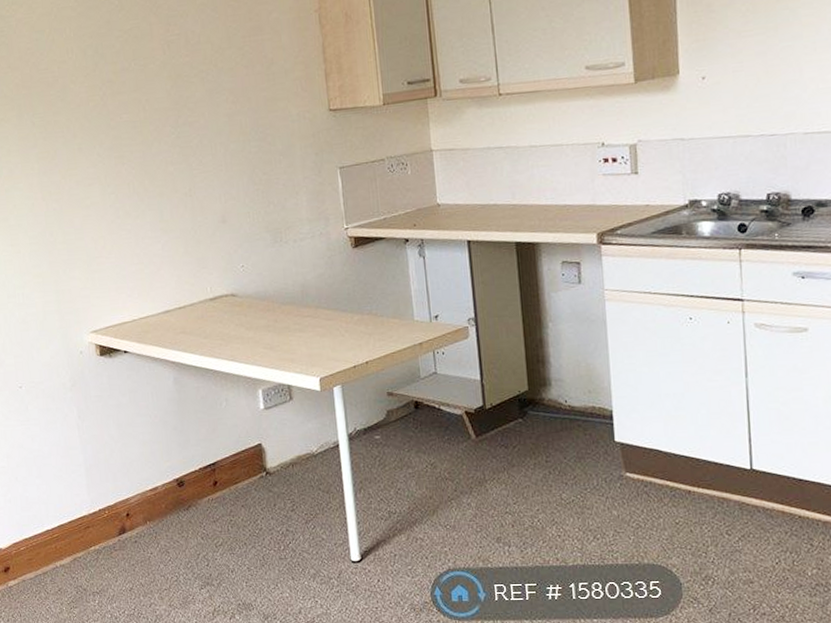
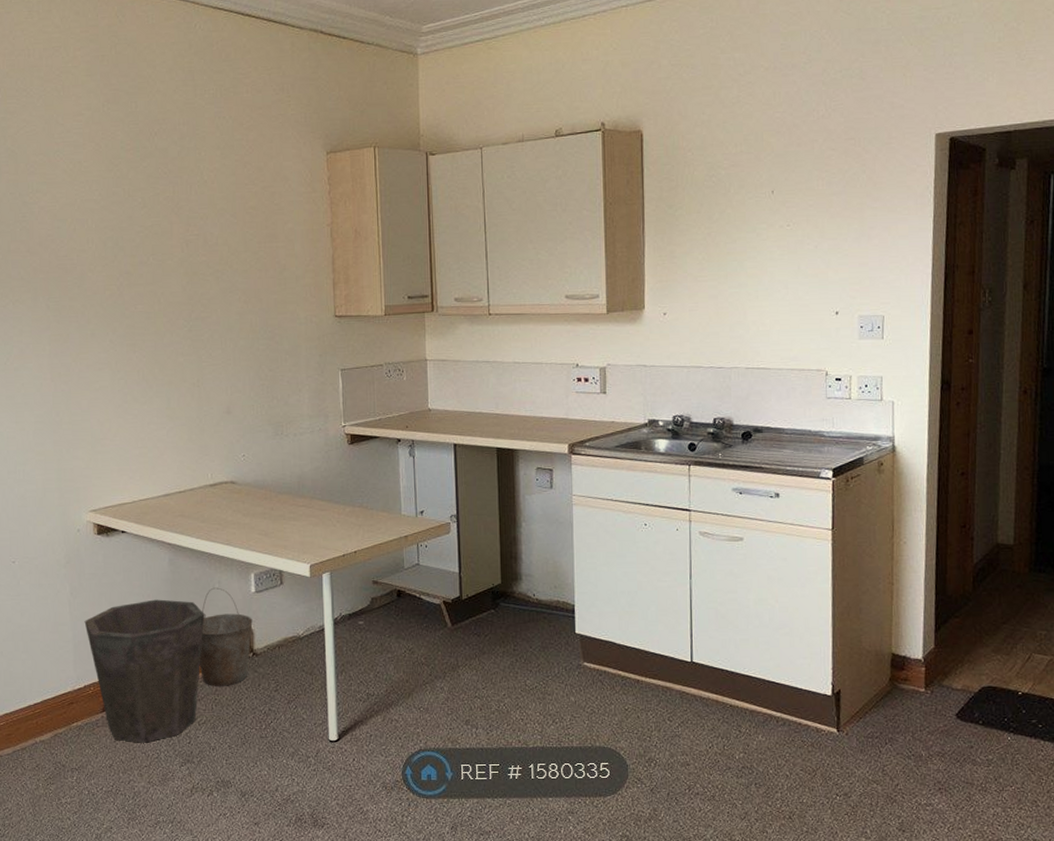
waste bin: none [94,419,214,566] -> present [84,599,205,743]
bucket: none [211,405,264,507] -> present [199,587,253,686]

